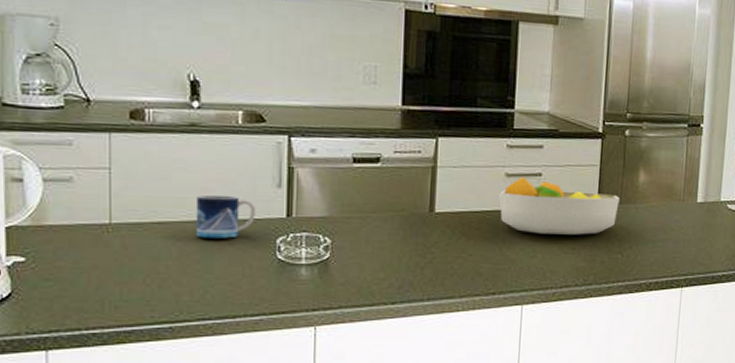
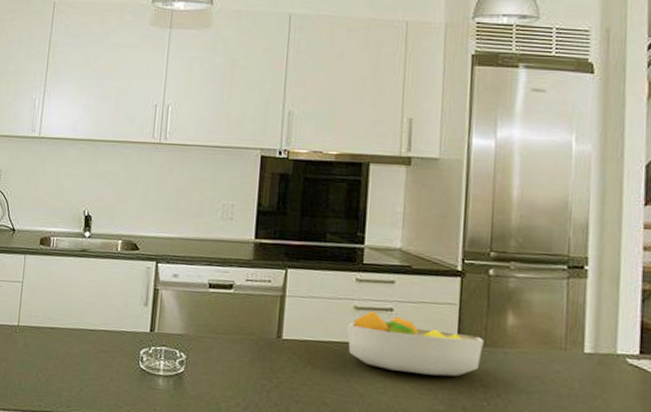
mug: present [195,194,257,239] -> none [78,308,126,346]

